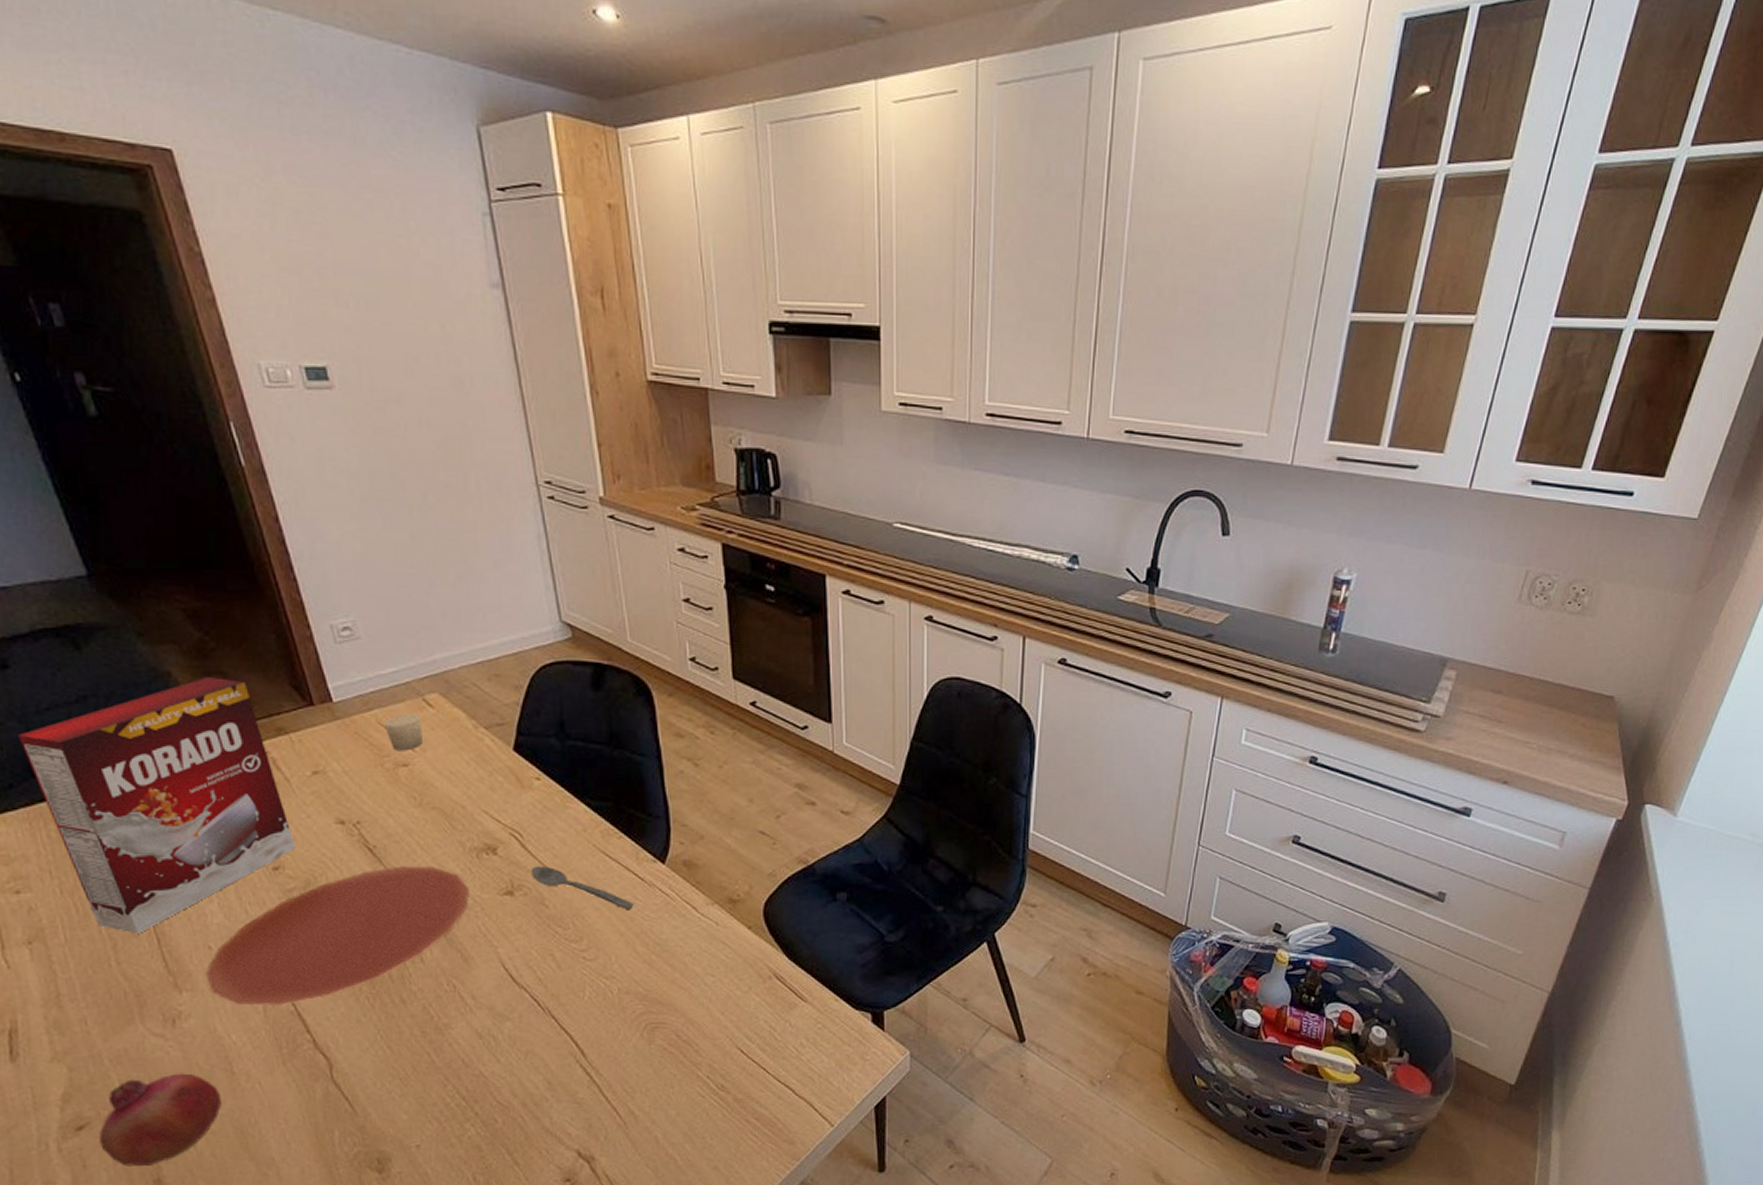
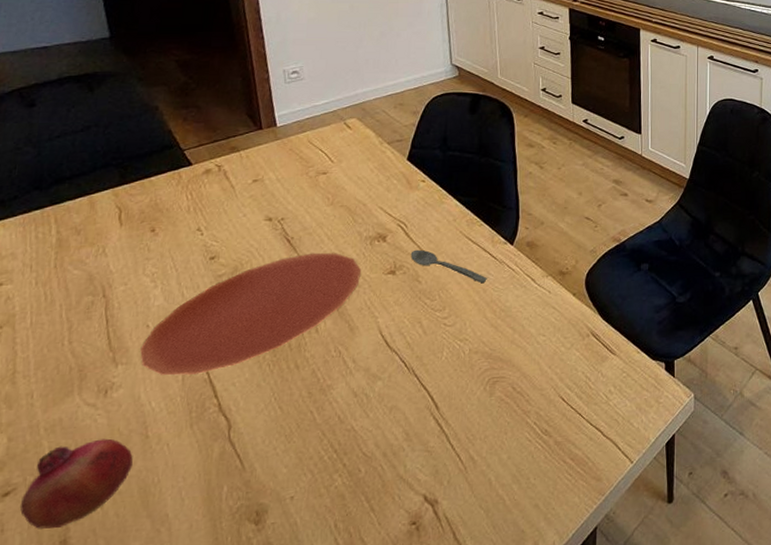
cereal box: present [18,677,295,934] -> none [30,110,231,317]
candle: present [383,714,422,751] -> none [312,134,341,163]

